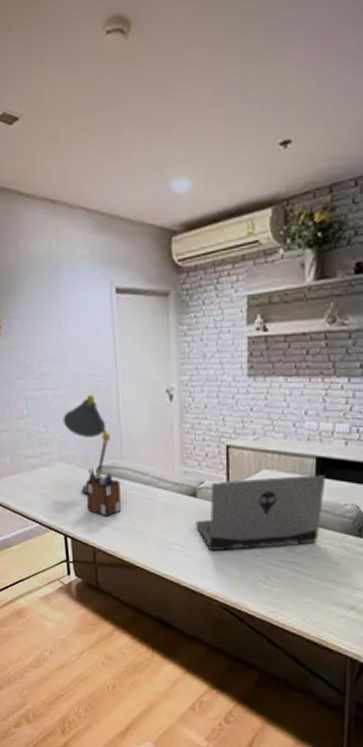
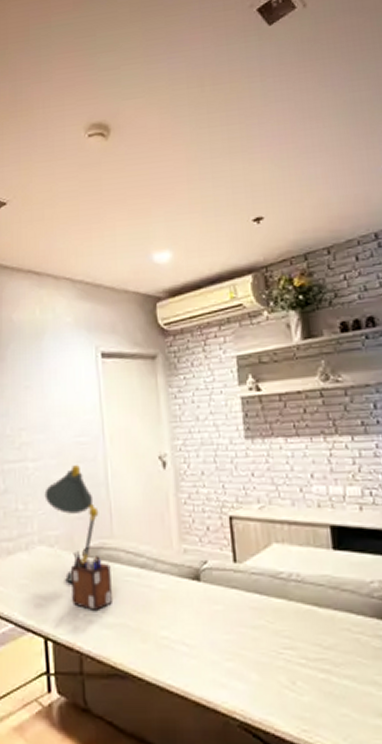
laptop computer: present [195,475,326,551] -> none [201,547,347,648]

